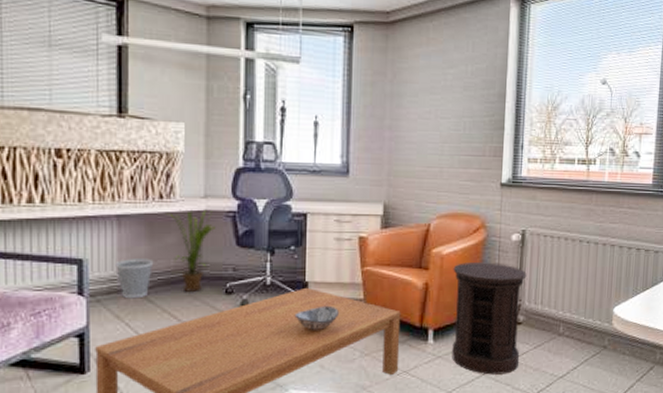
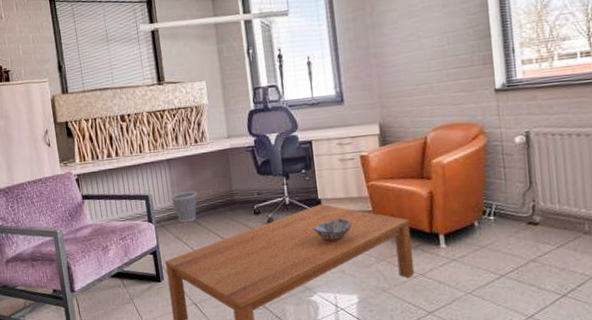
house plant: present [166,209,215,292] -> none [201,147,239,215]
side table: present [452,262,527,375] -> none [456,166,542,276]

